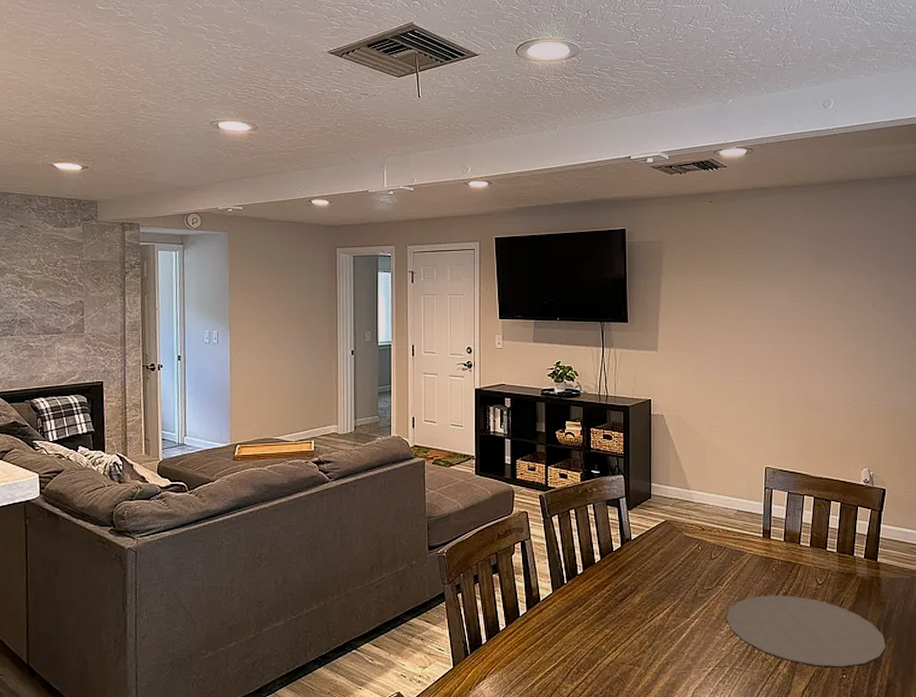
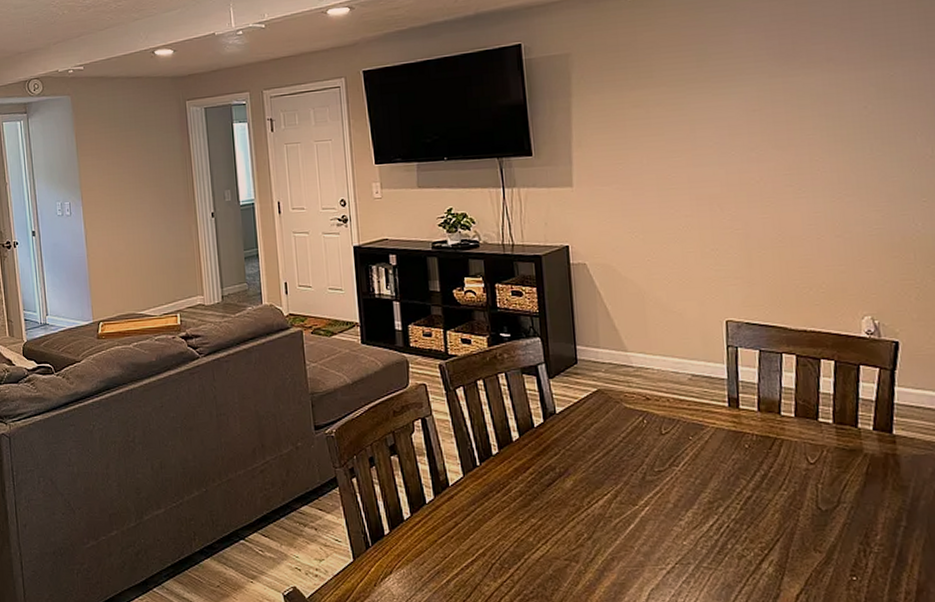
placemat: present [726,595,886,668] -> none [686,477,912,567]

